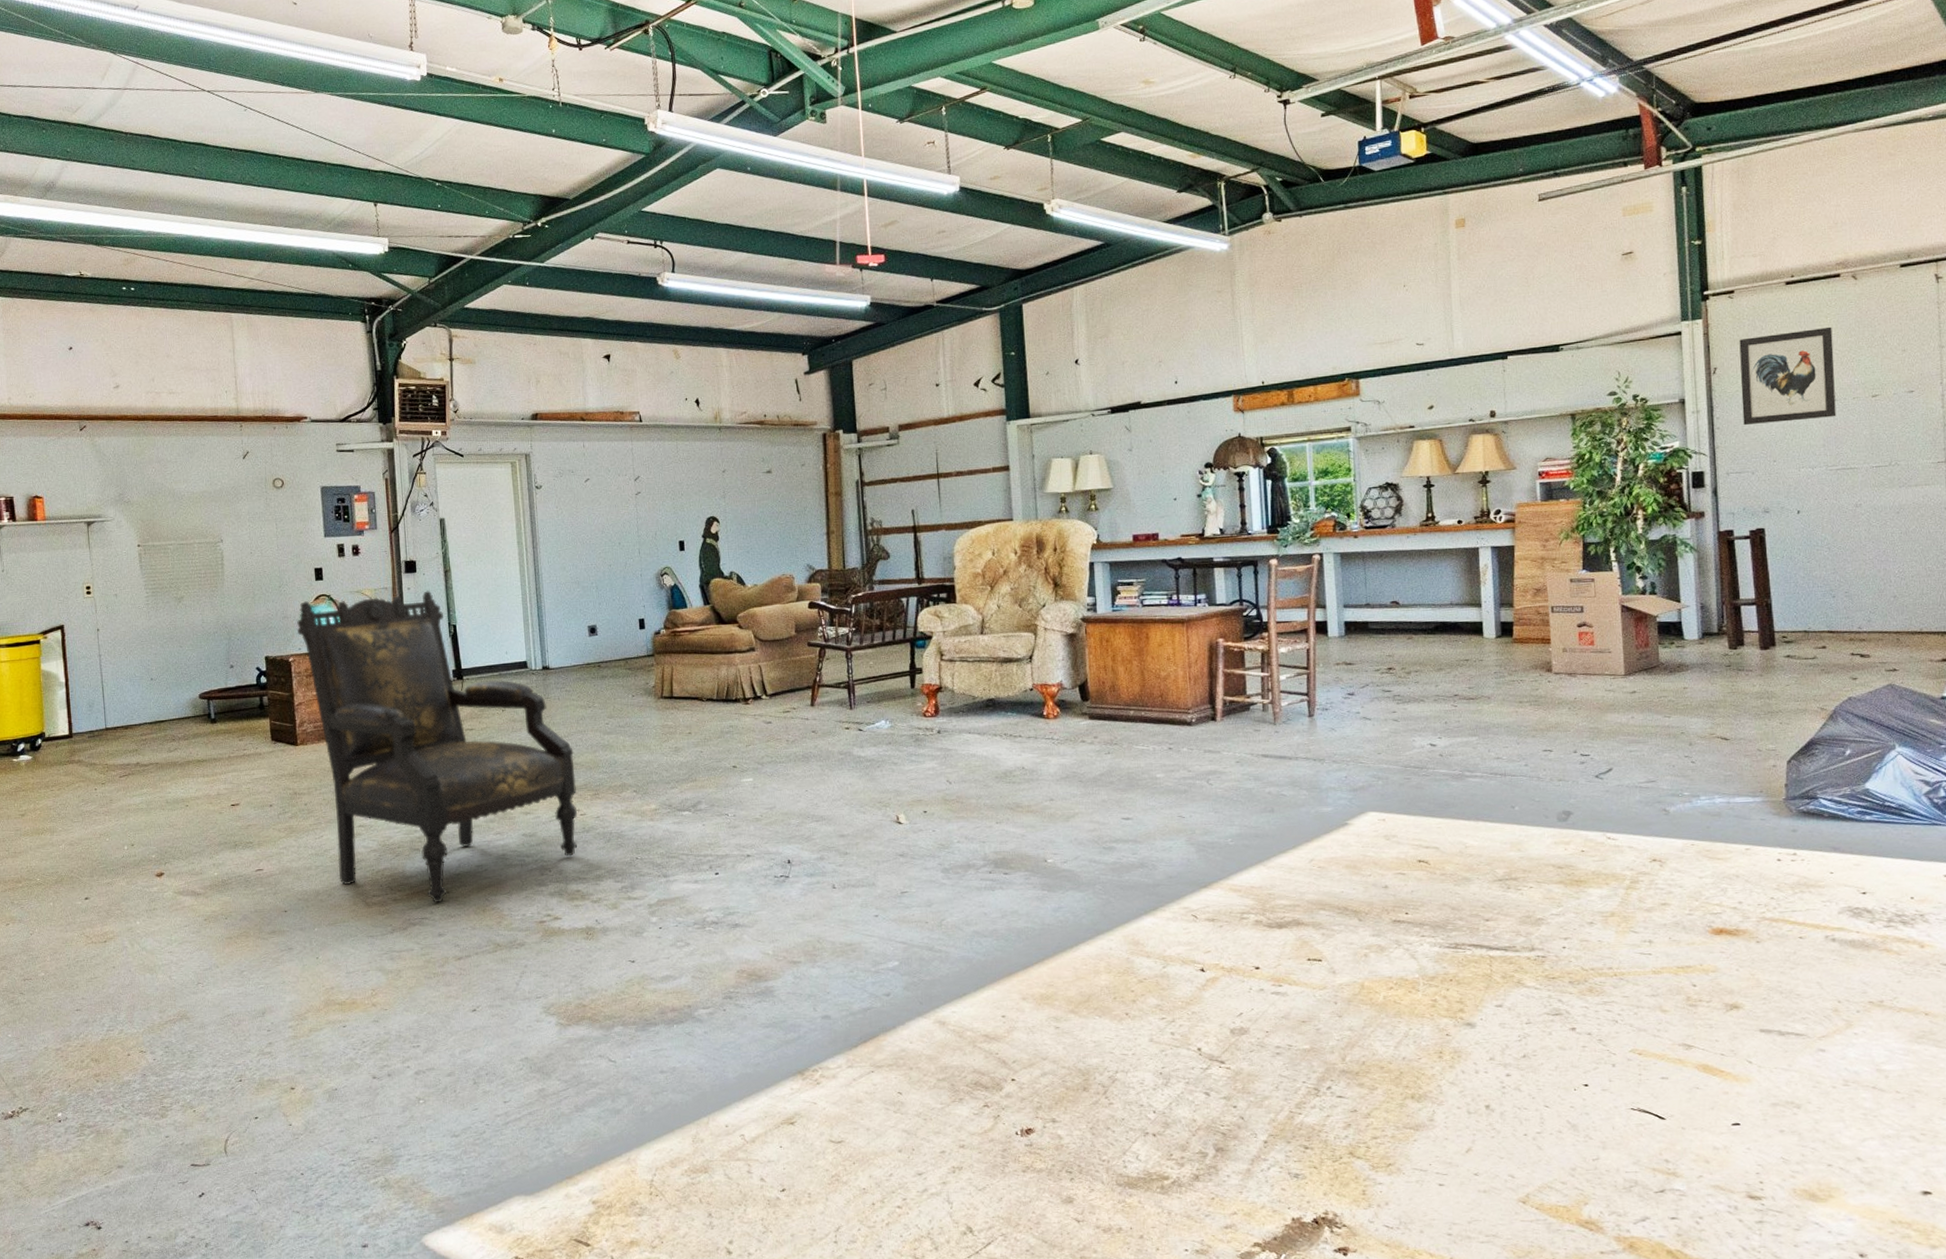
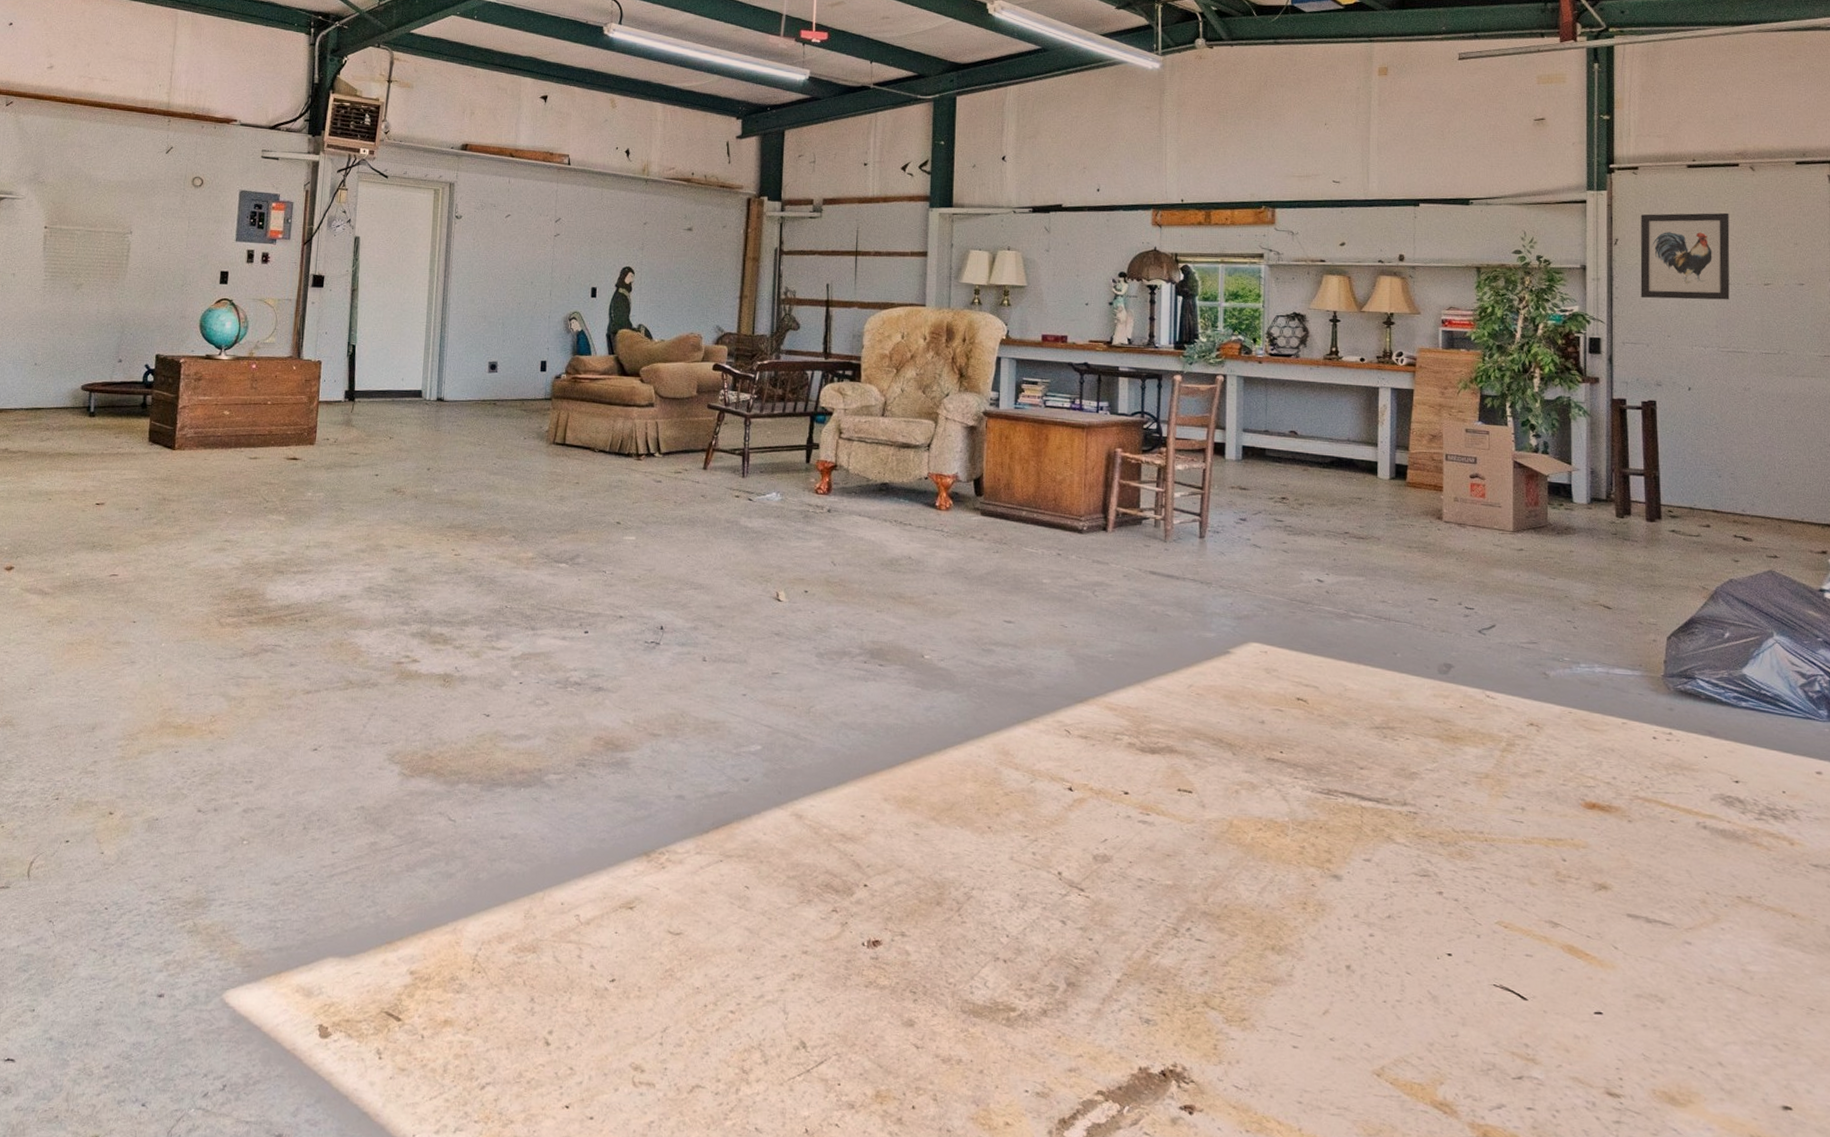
armchair: present [297,590,578,903] -> none [192,303,457,631]

